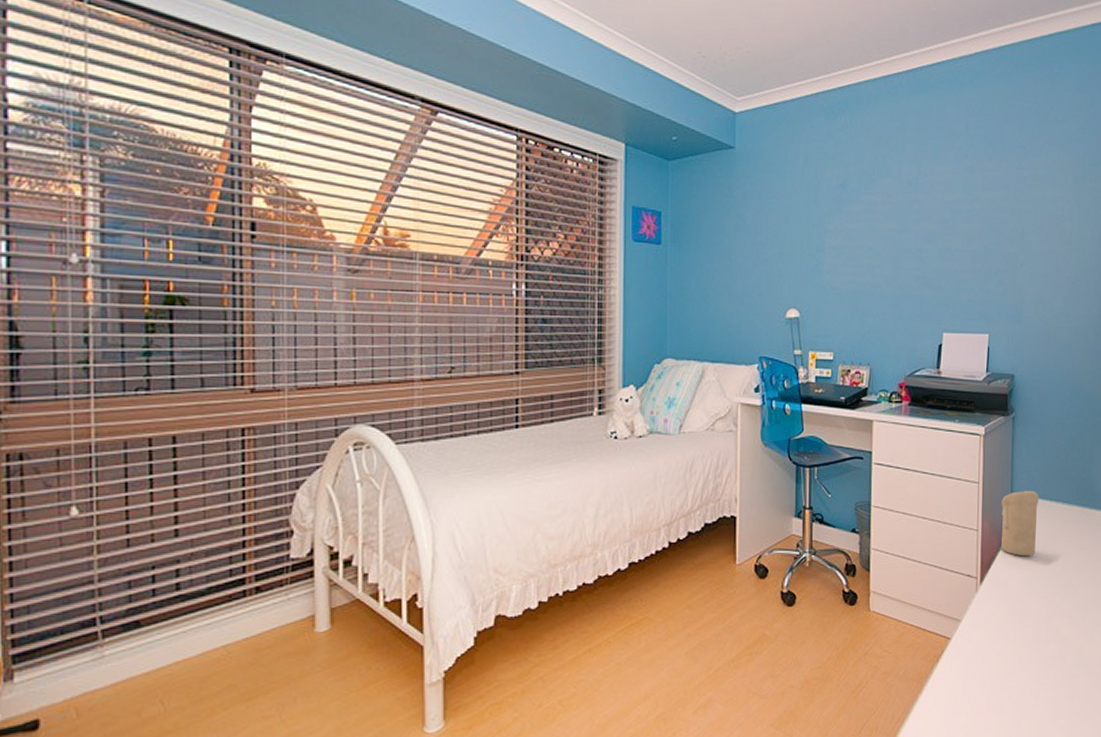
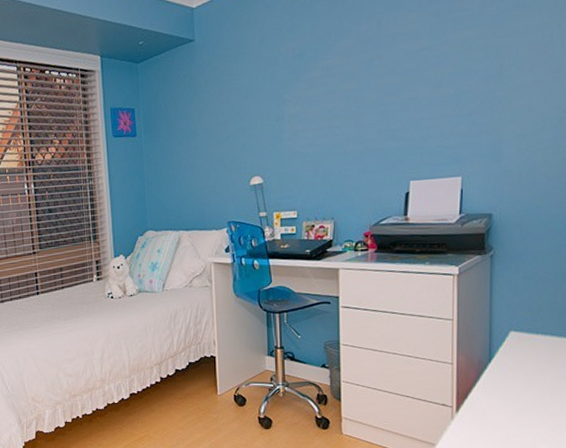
candle: present [1001,490,1039,557] -> none [479,324,523,388]

